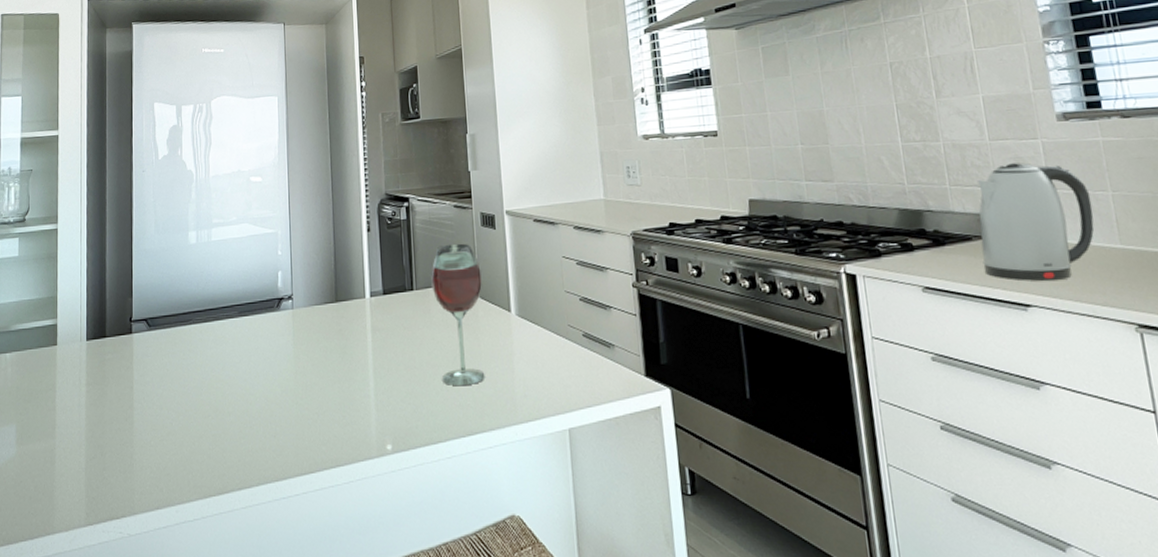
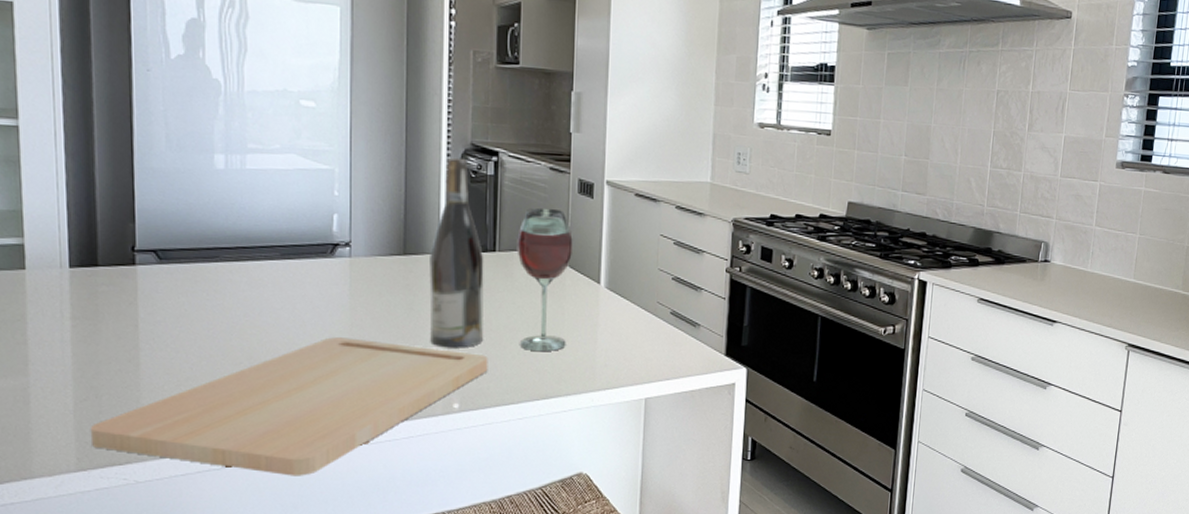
cutting board: none [96,385,415,526] -> present [90,337,488,476]
wine bottle: none [357,207,410,389] -> present [429,157,484,348]
kettle: present [978,162,1095,282] -> none [1029,200,1124,304]

